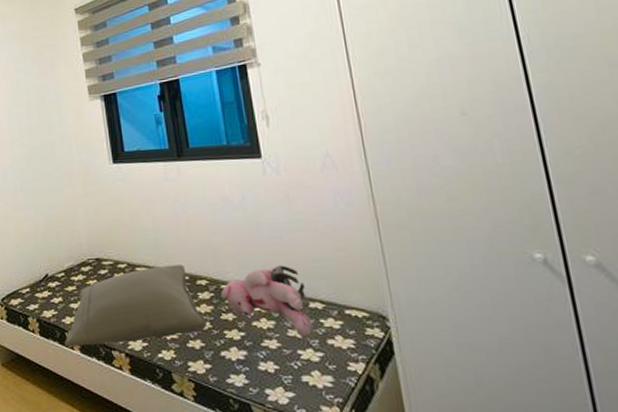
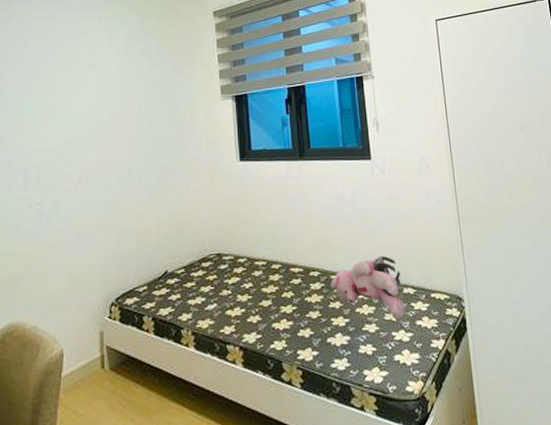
pillow: present [64,264,207,347] -> none [179,257,316,345]

